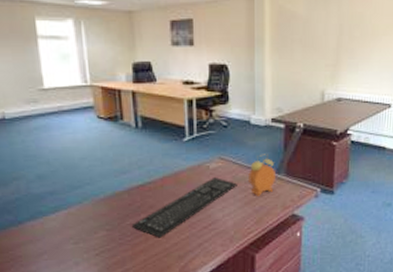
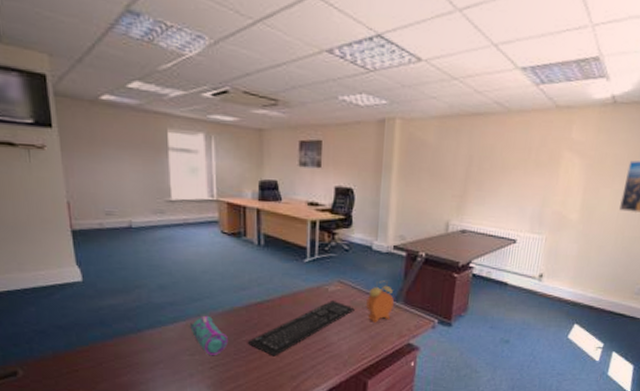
pencil case: none [71,202,112,243] -> present [189,315,228,356]

